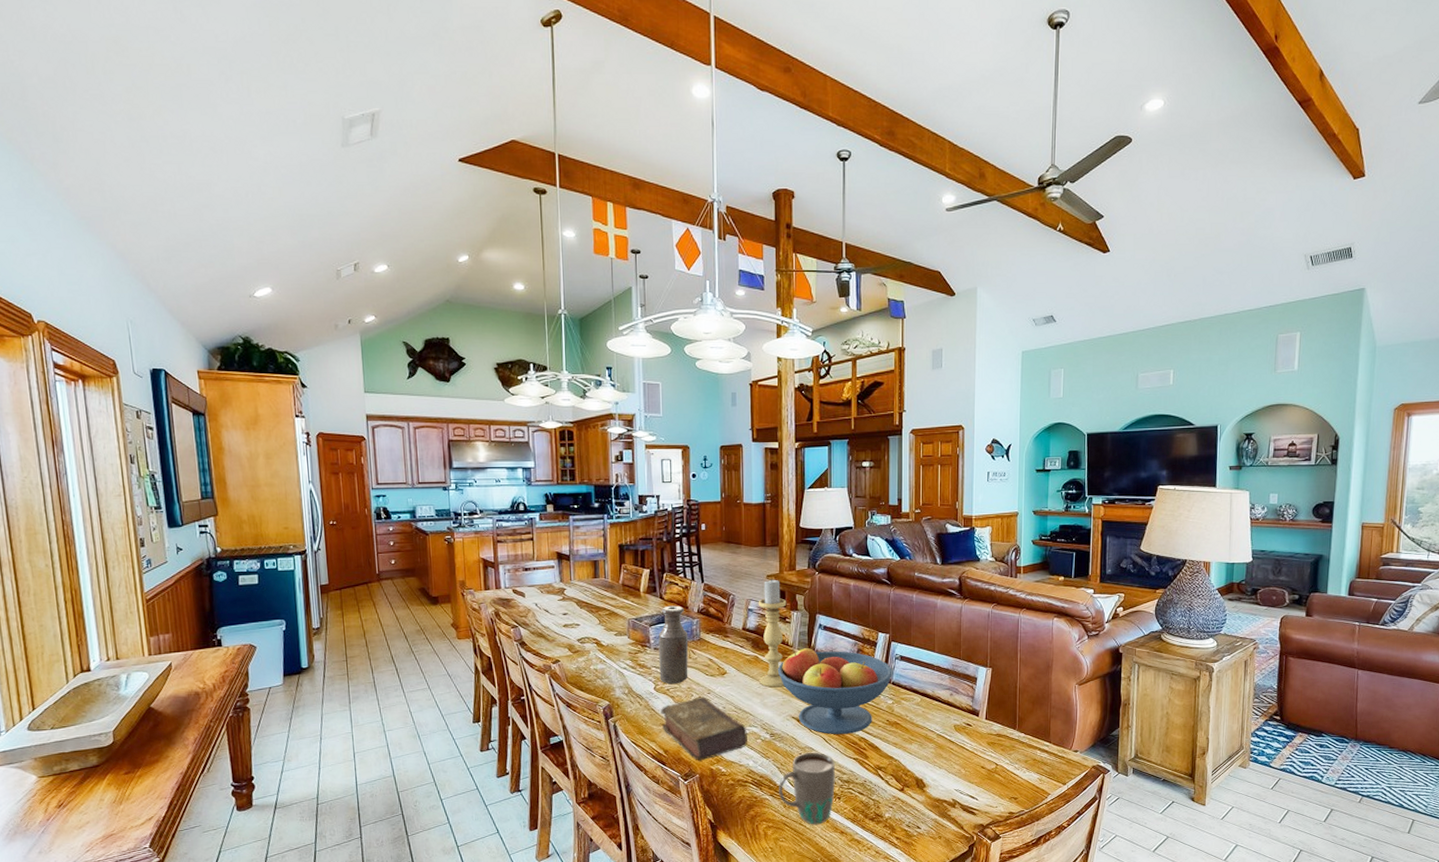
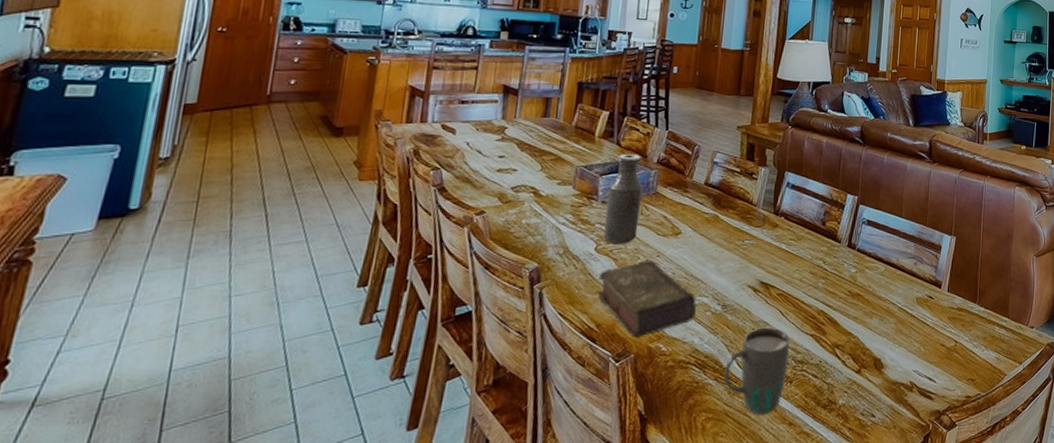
candle holder: present [758,578,787,688] -> none [716,129,756,251]
fruit bowl: present [777,648,892,734] -> none [737,208,858,307]

